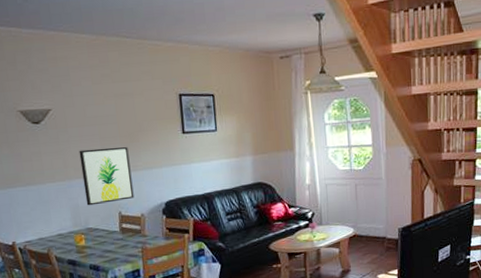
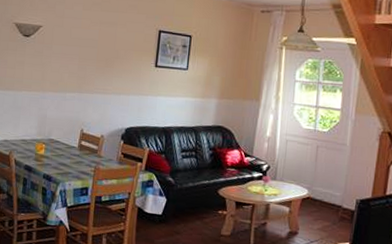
wall art: present [79,147,134,206] -> none [53,66,102,119]

